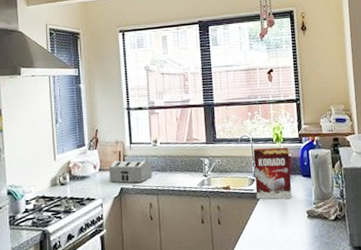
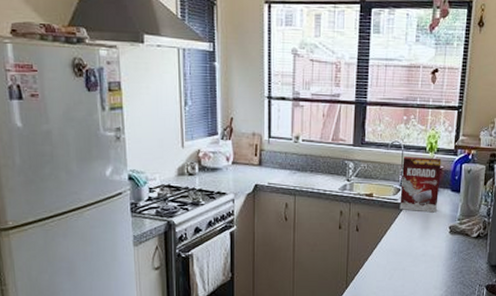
toaster: present [109,160,153,183] -> none [243,155,291,181]

